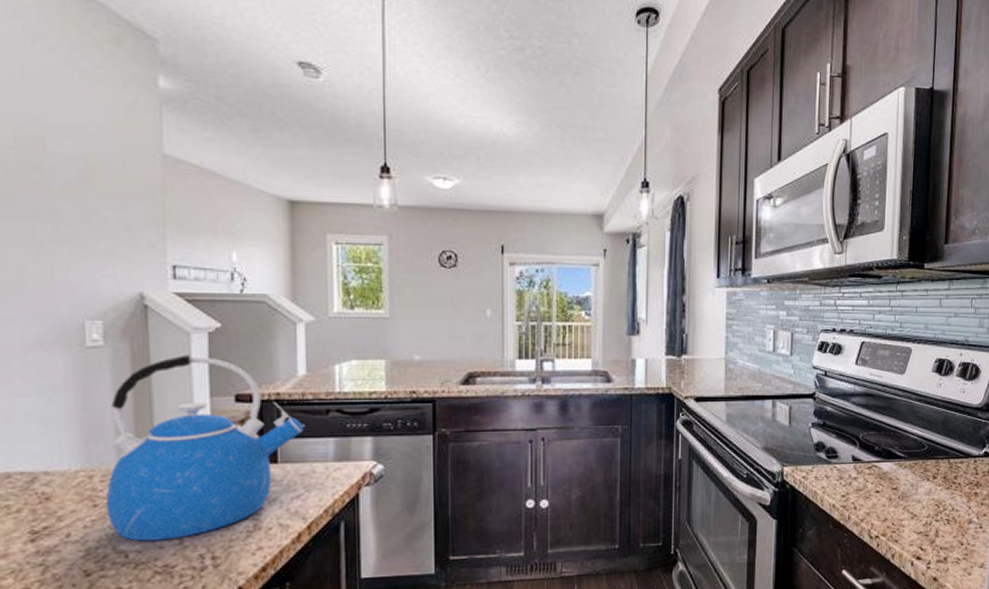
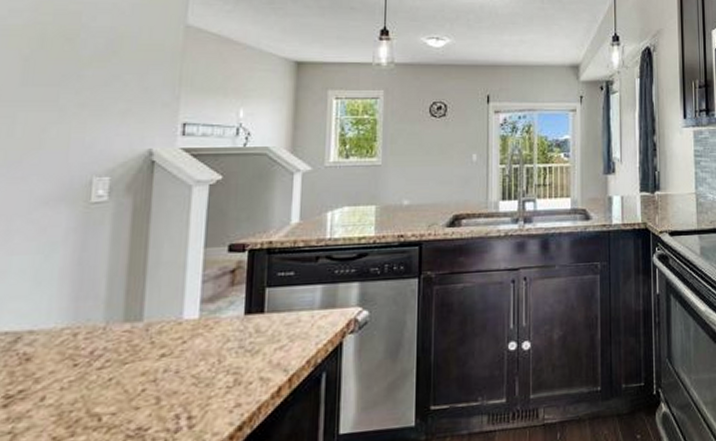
kettle: present [105,354,303,542] -> none [85,206,292,403]

